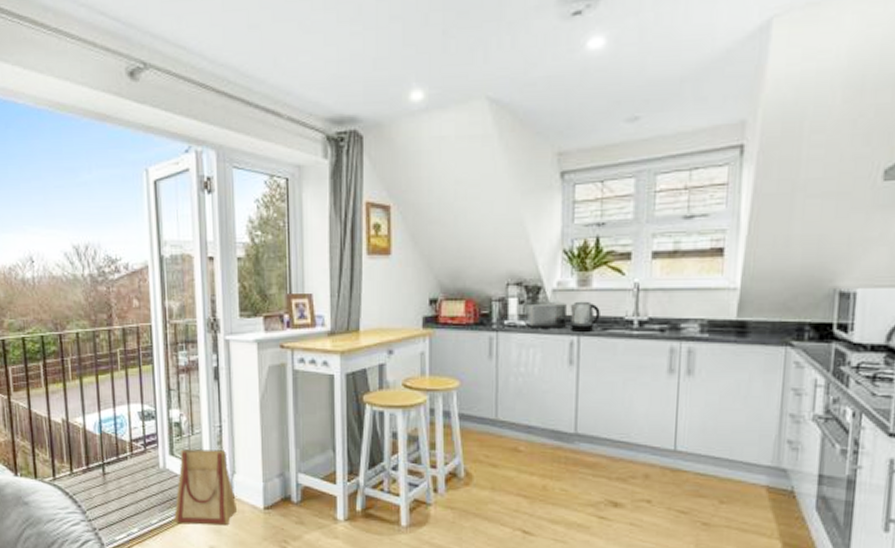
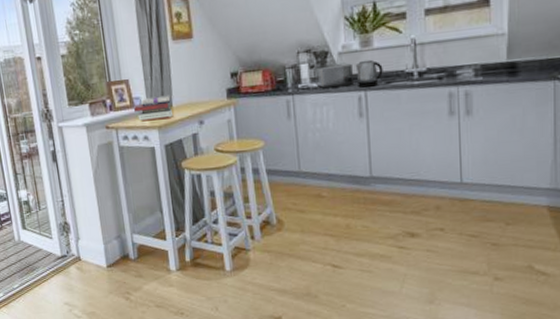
shopping bag: present [174,449,236,526] -> none [31,221,84,286]
books: none [314,317,358,344] -> present [133,95,172,122]

